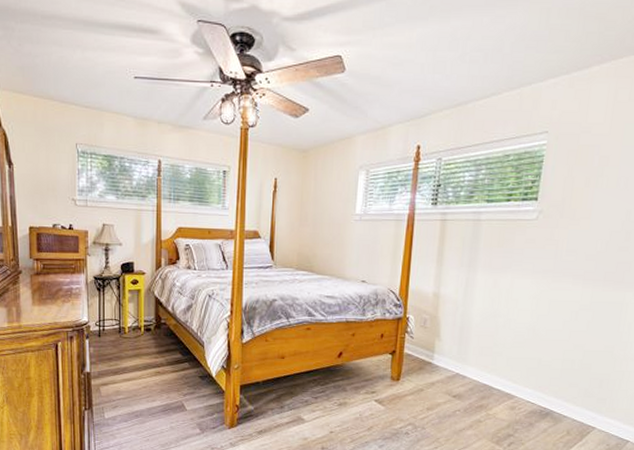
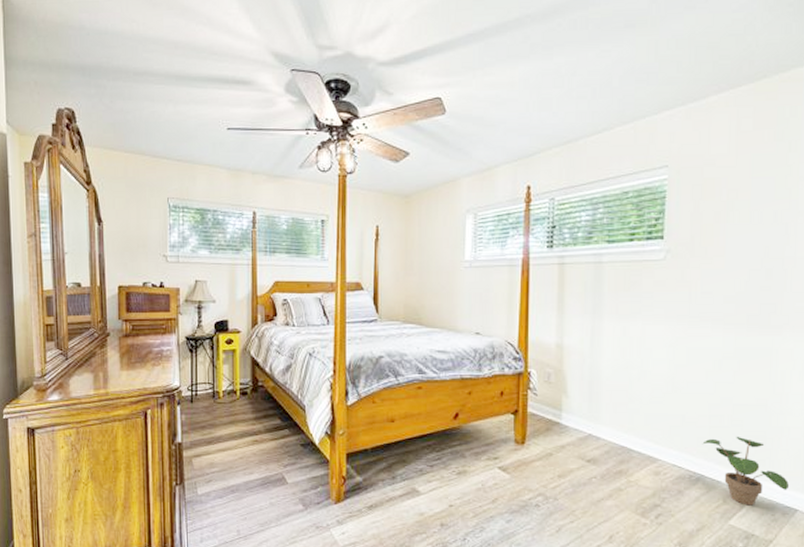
potted plant: none [554,379,624,437] -> present [702,437,789,506]

